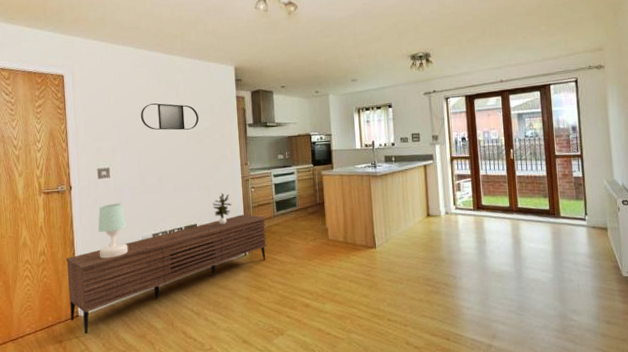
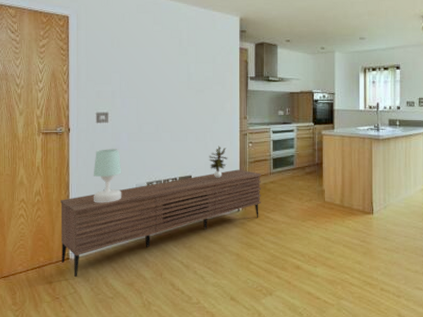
home mirror: present [140,103,199,130] -> none [142,50,201,79]

